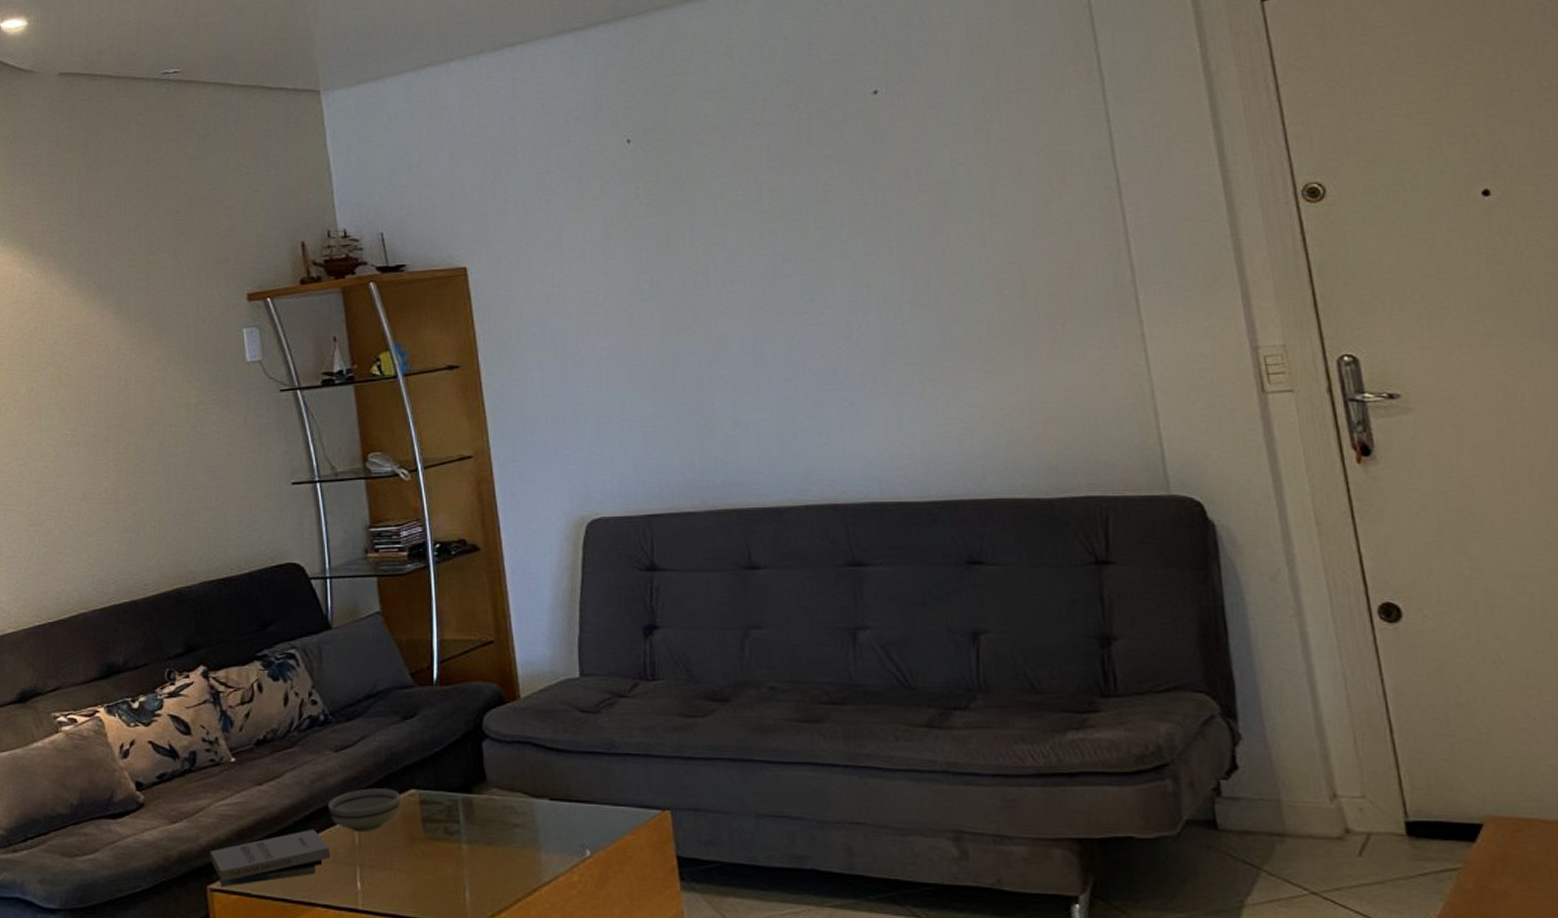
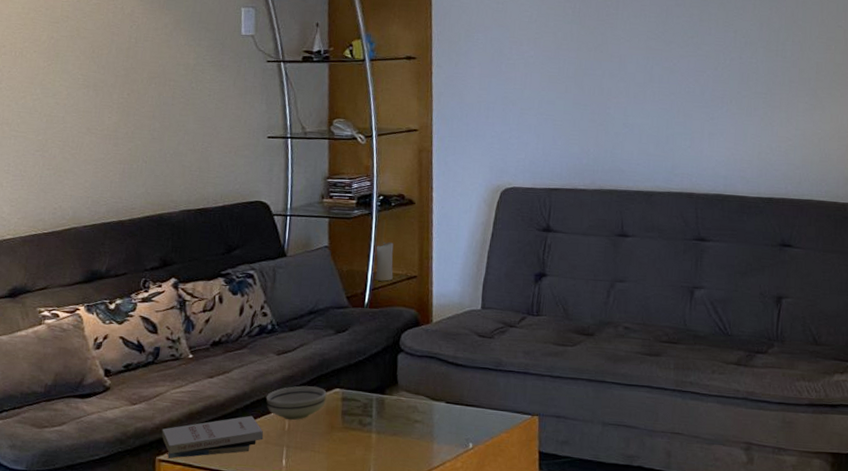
candle: none [439,601,464,650] -> present [374,242,394,282]

